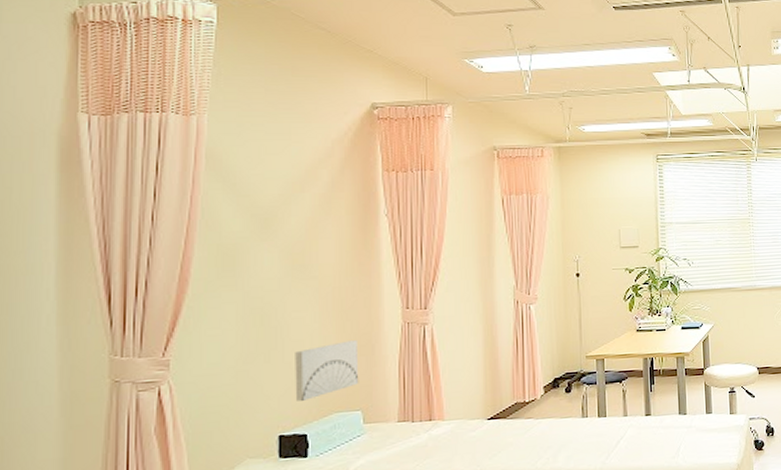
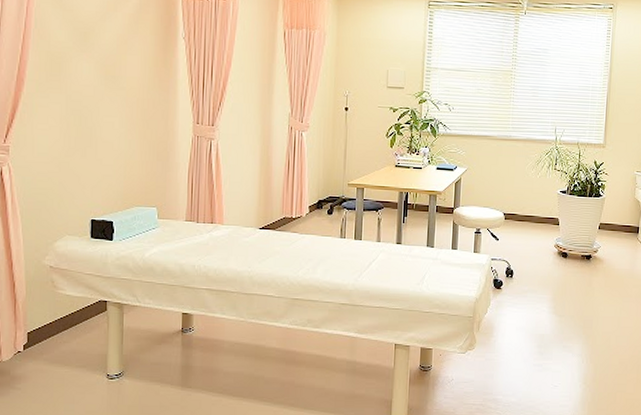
wall art: present [295,340,359,401] -> none [104,146,156,193]

